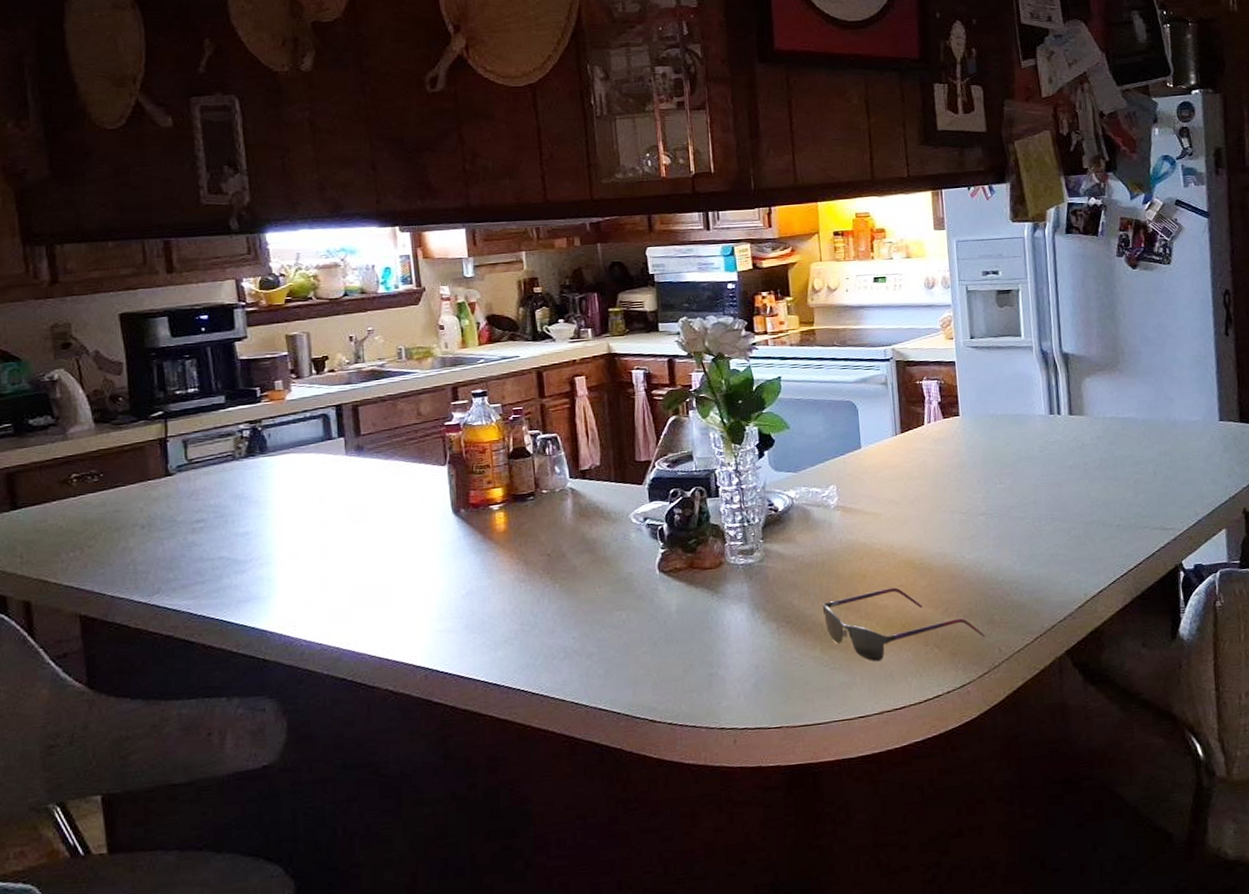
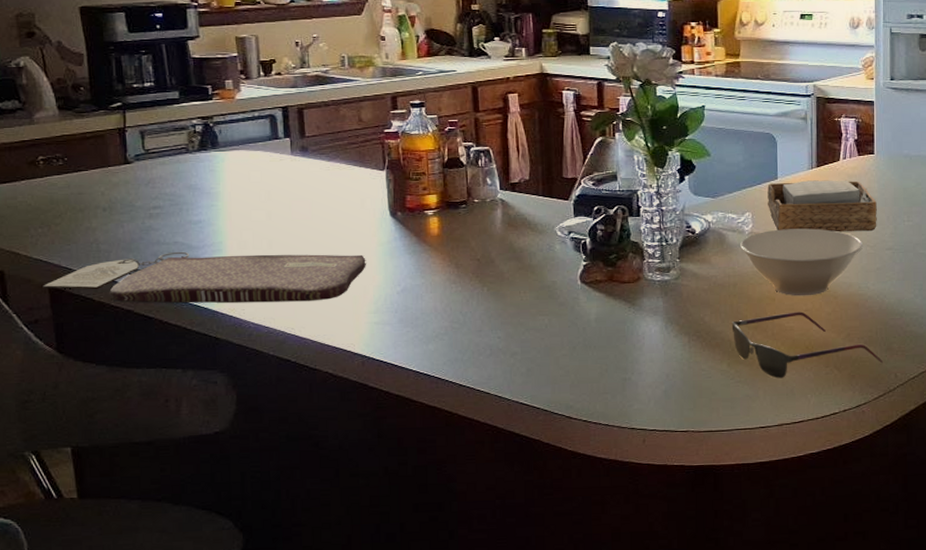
placemat: none [73,557,428,628] -> present [42,251,366,304]
bowl: none [825,497,955,572] -> present [739,228,862,296]
napkin holder: none [851,444,968,502] -> present [767,180,877,232]

